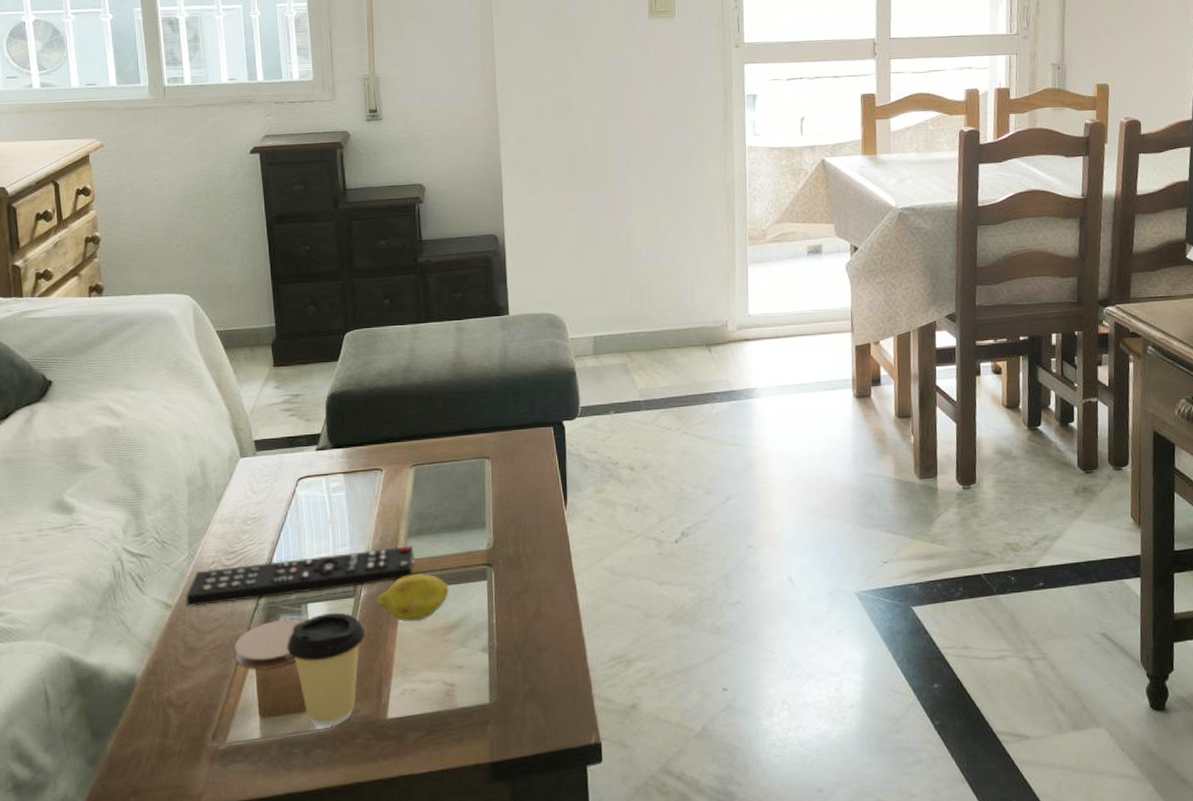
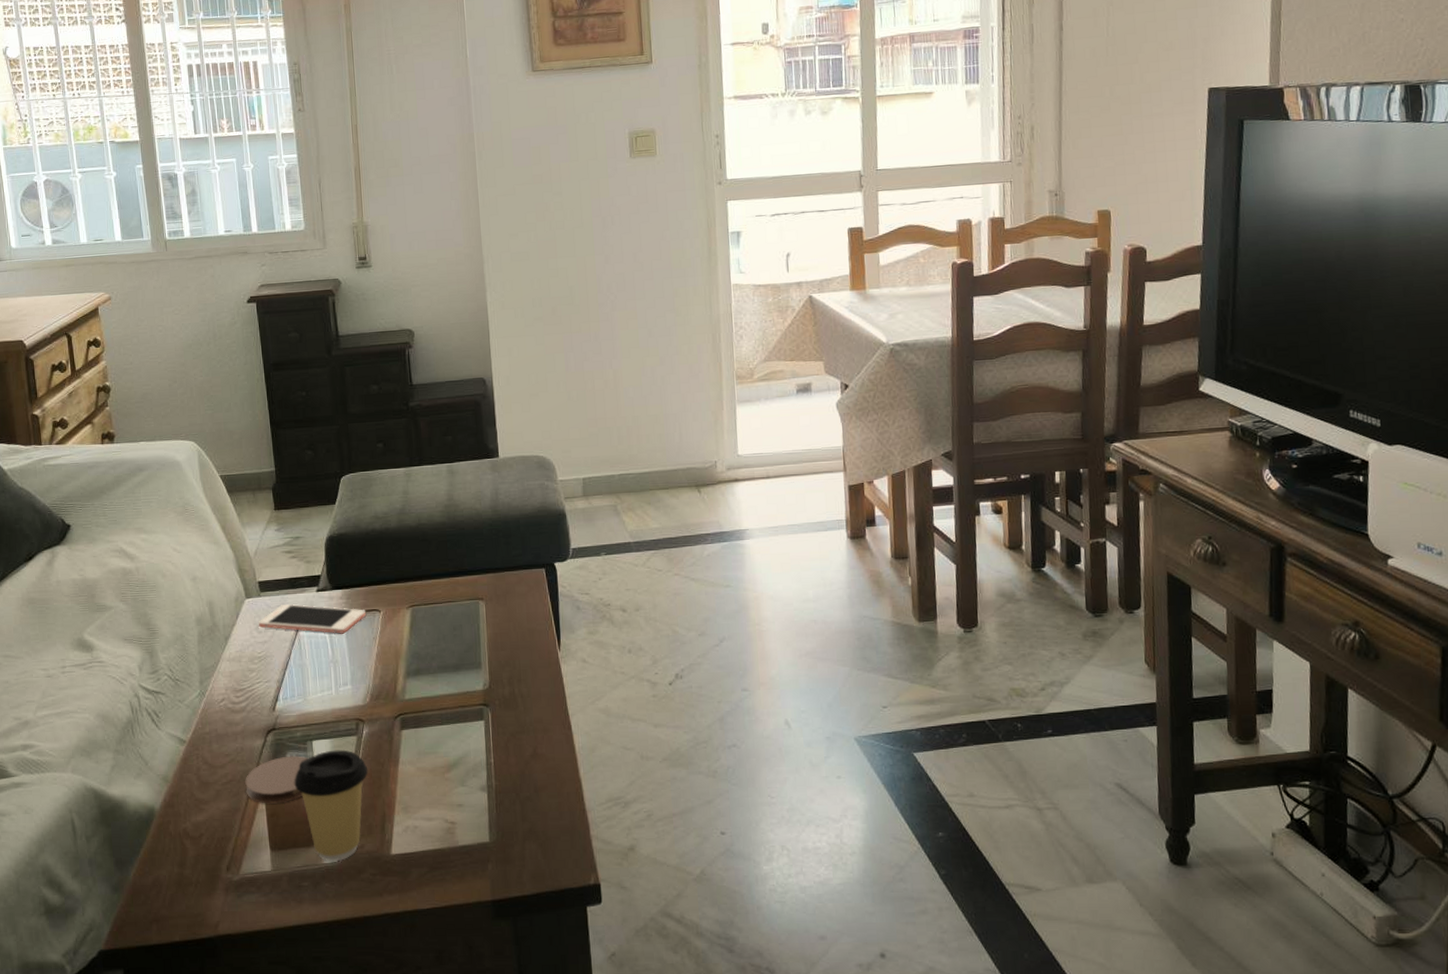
remote control: present [185,546,415,607] -> none [198,685,414,742]
cell phone: none [254,463,367,494] -> present [259,604,366,634]
fruit: present [376,574,449,621] -> none [377,713,448,760]

